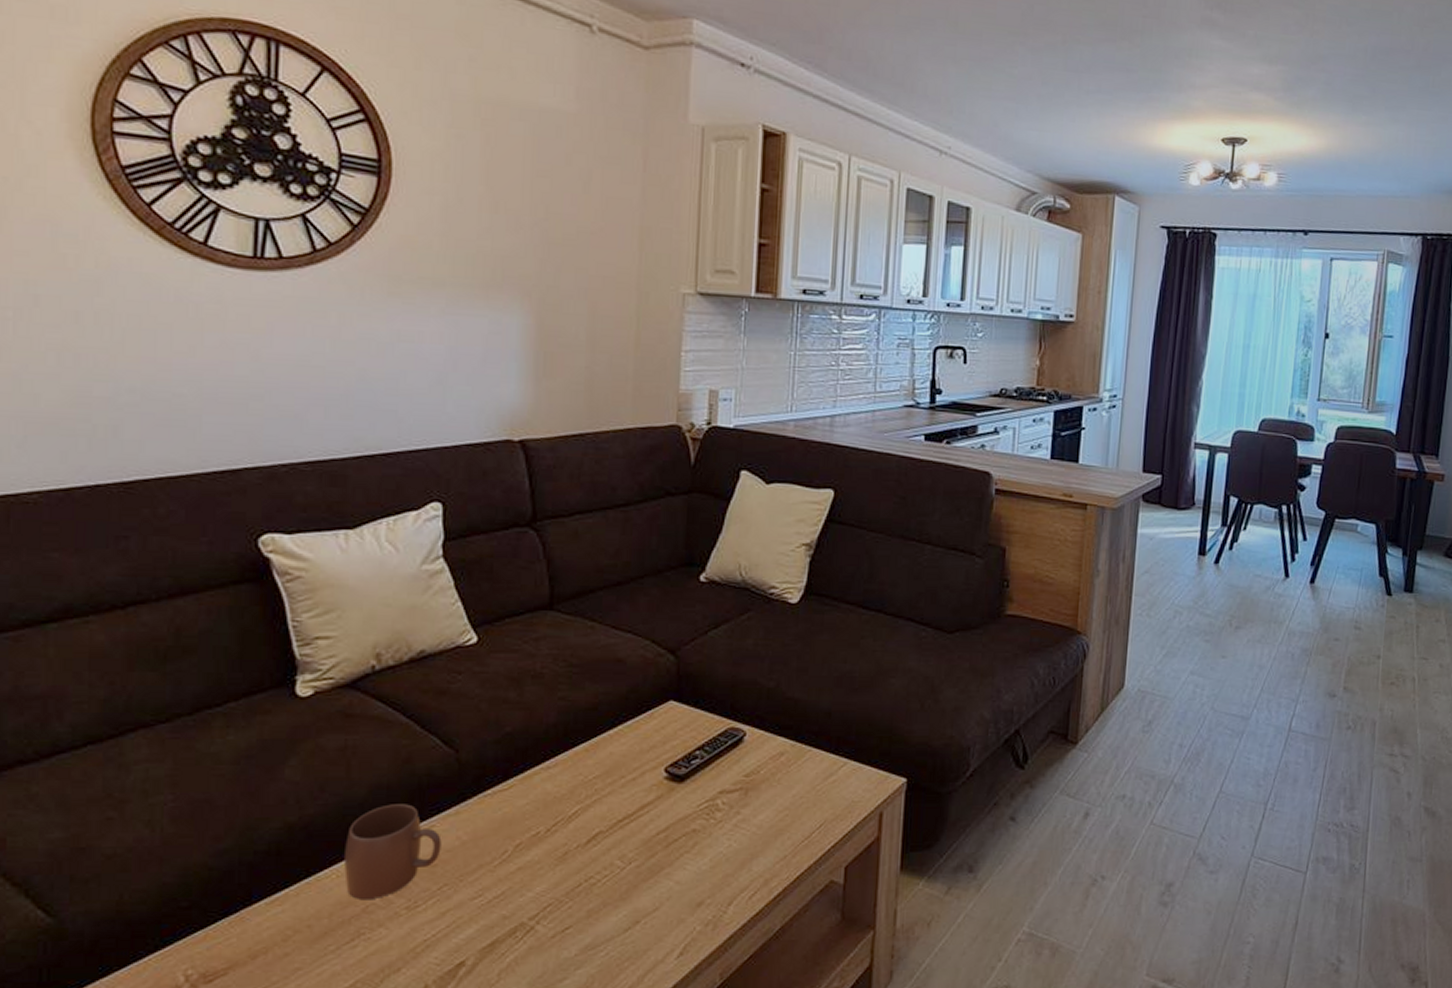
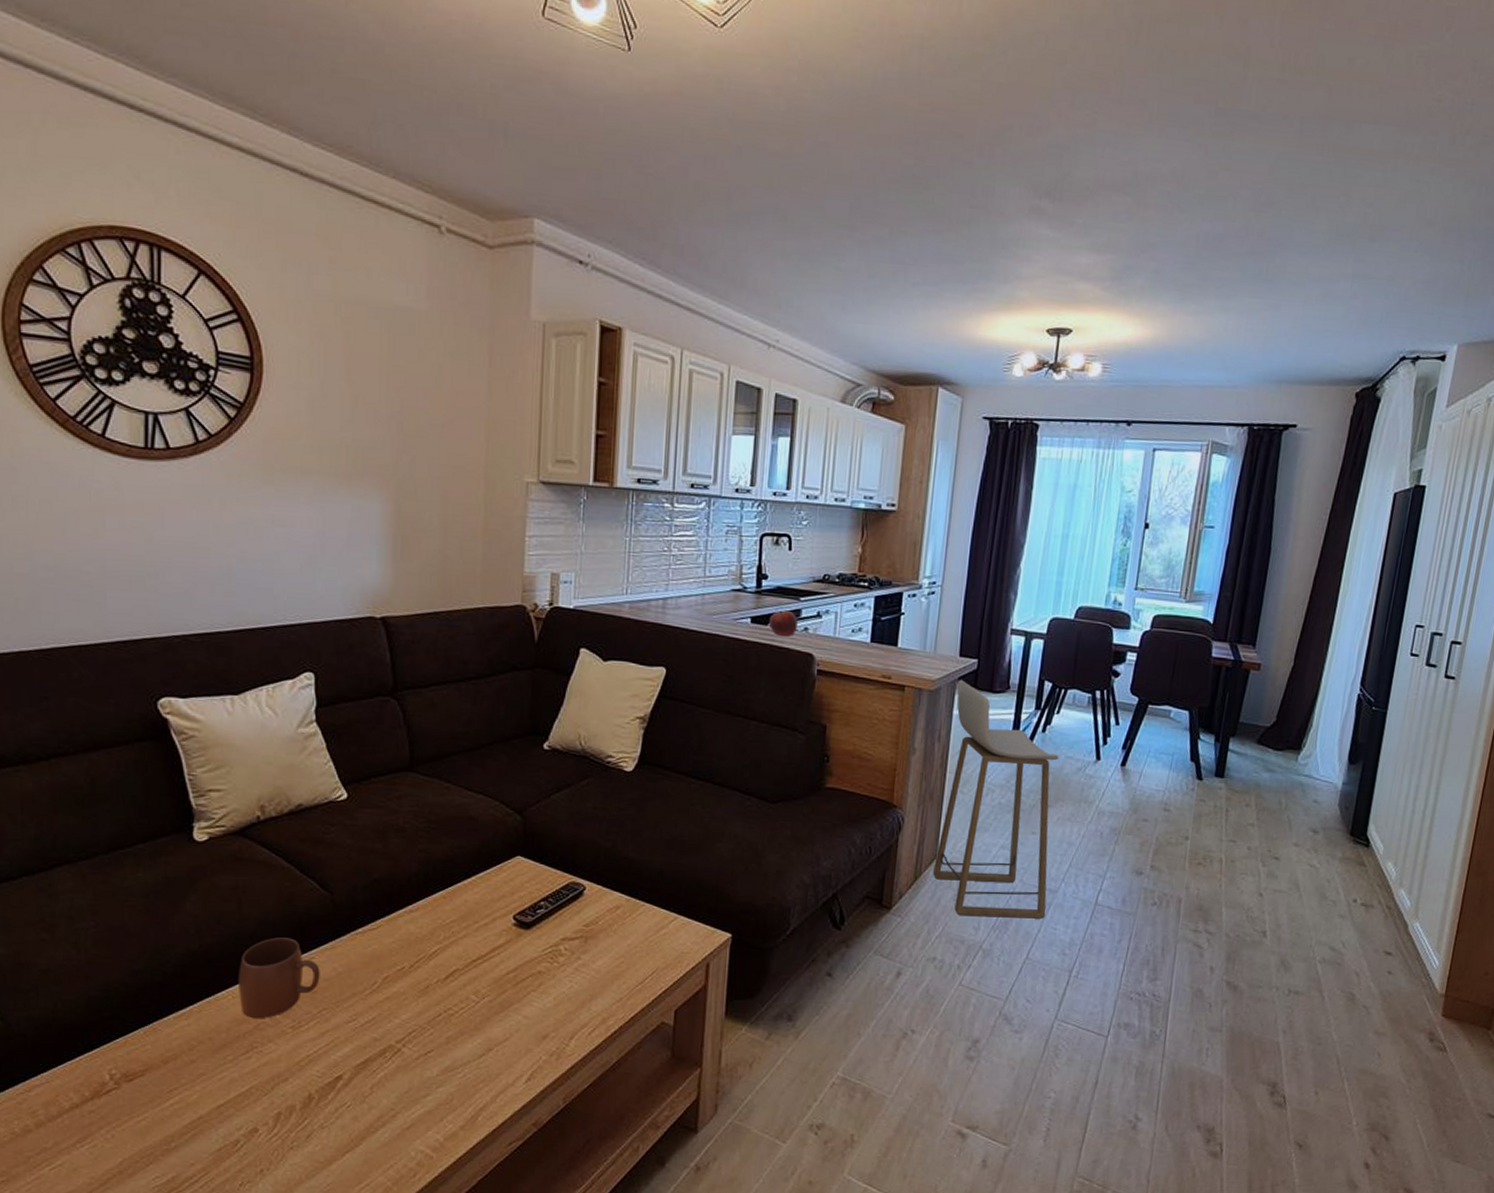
fruit: none [943,426,974,454] -> present [768,610,798,636]
bar stool: none [1119,496,1247,749] -> present [932,679,1059,919]

